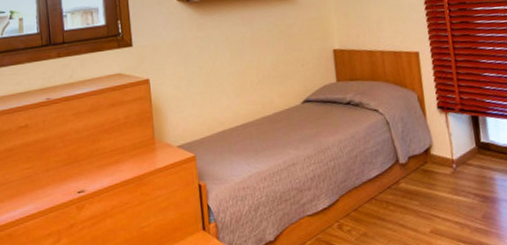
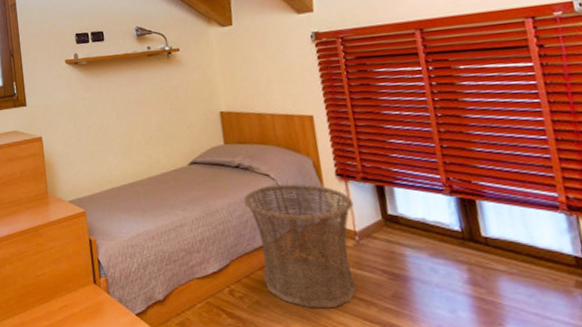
basket: none [354,117,453,236] -> present [243,184,357,309]

